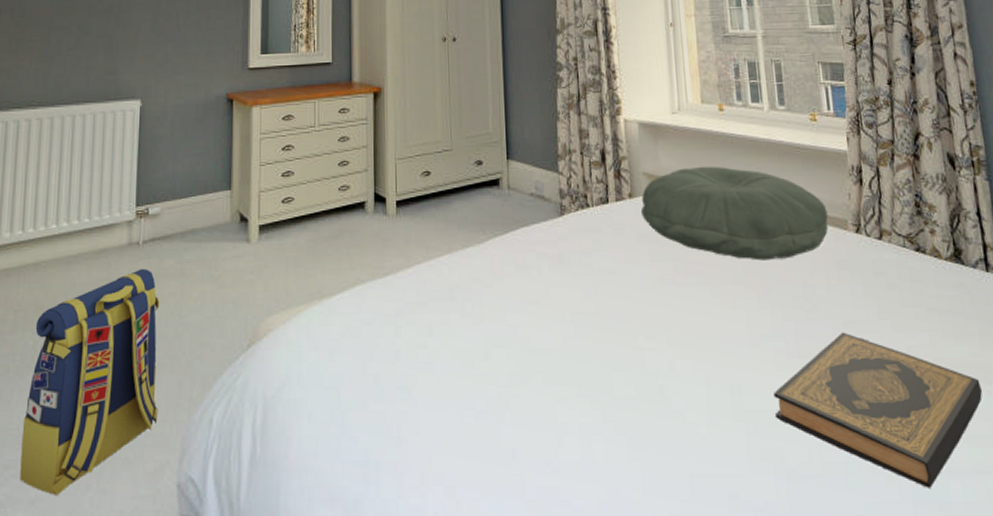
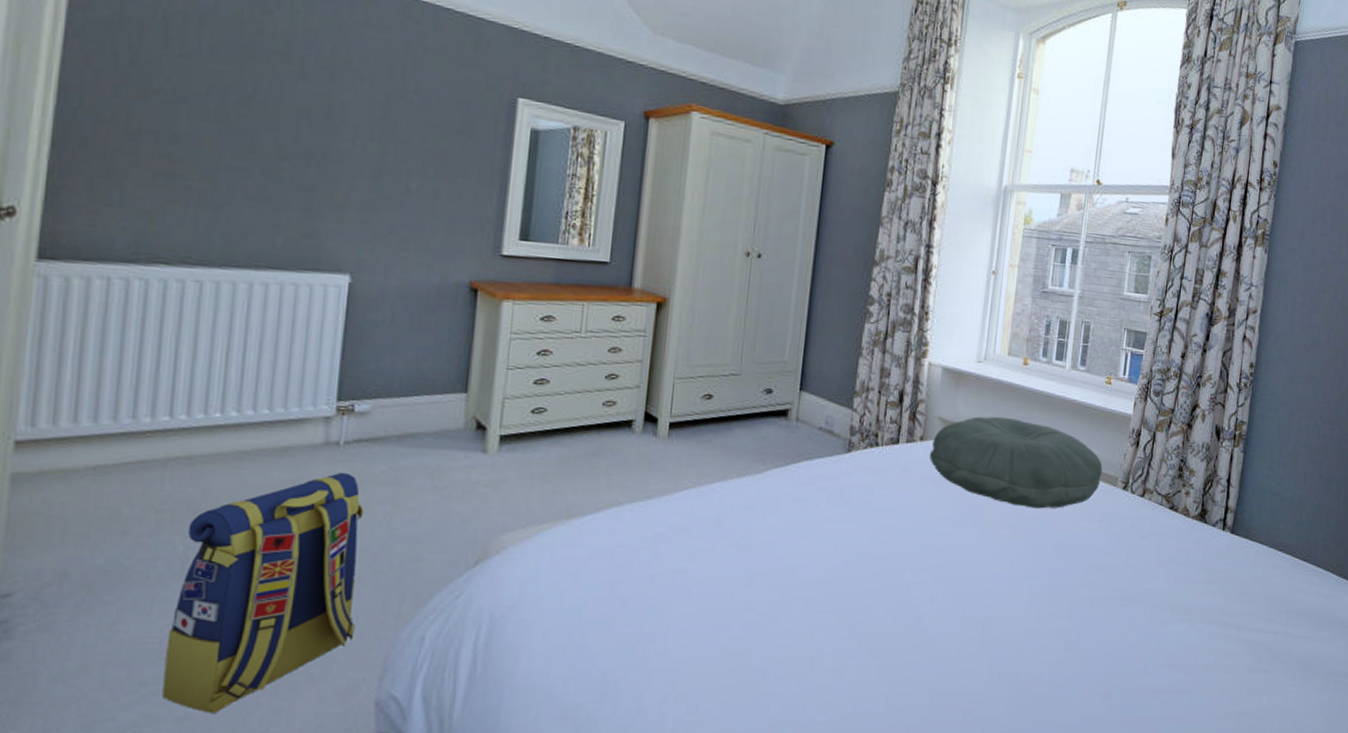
hardback book: present [774,332,983,488] -> none [1019,575,1196,705]

